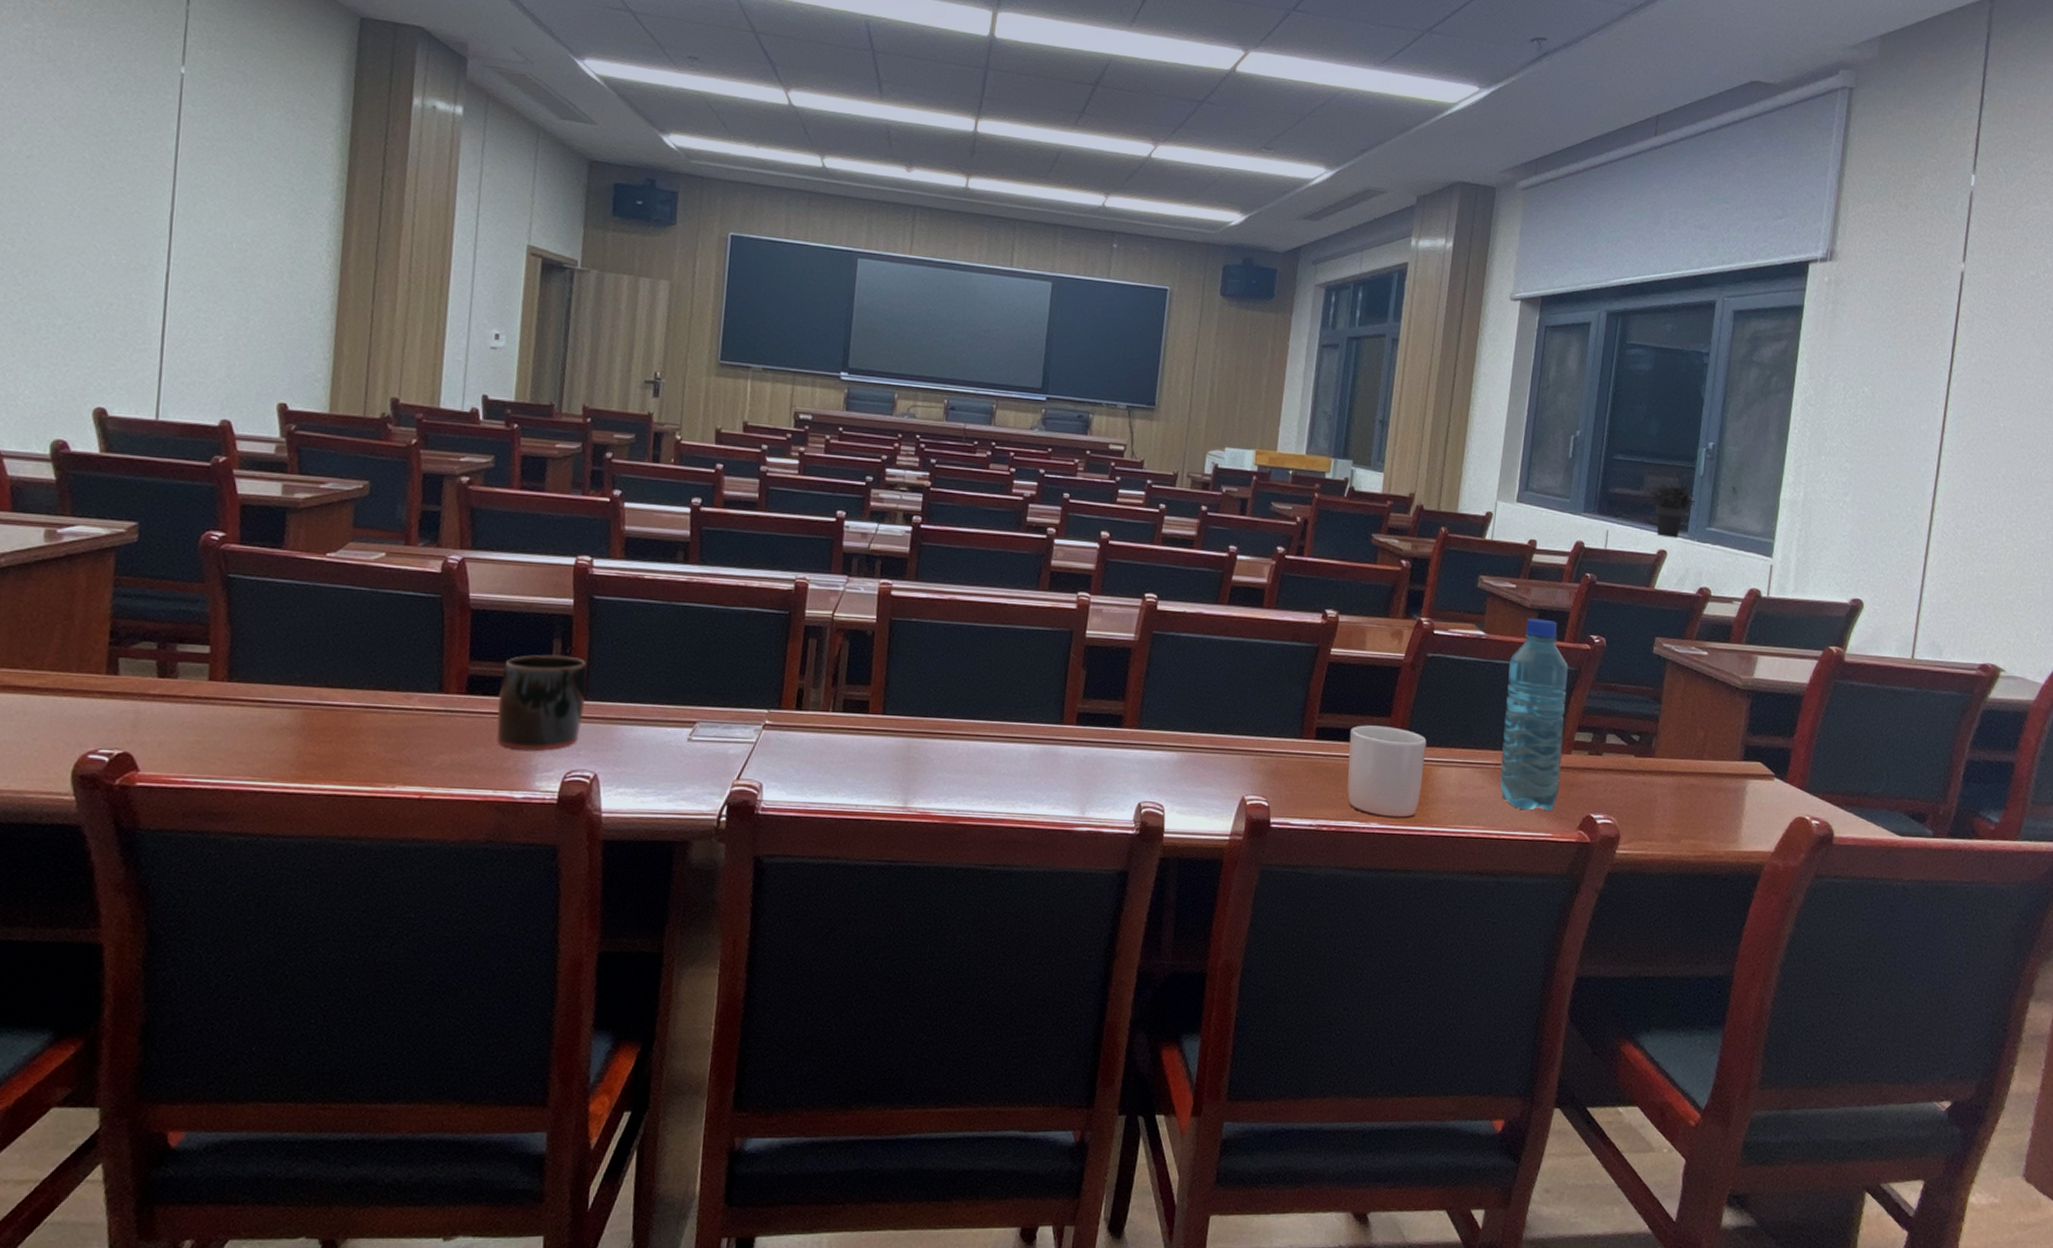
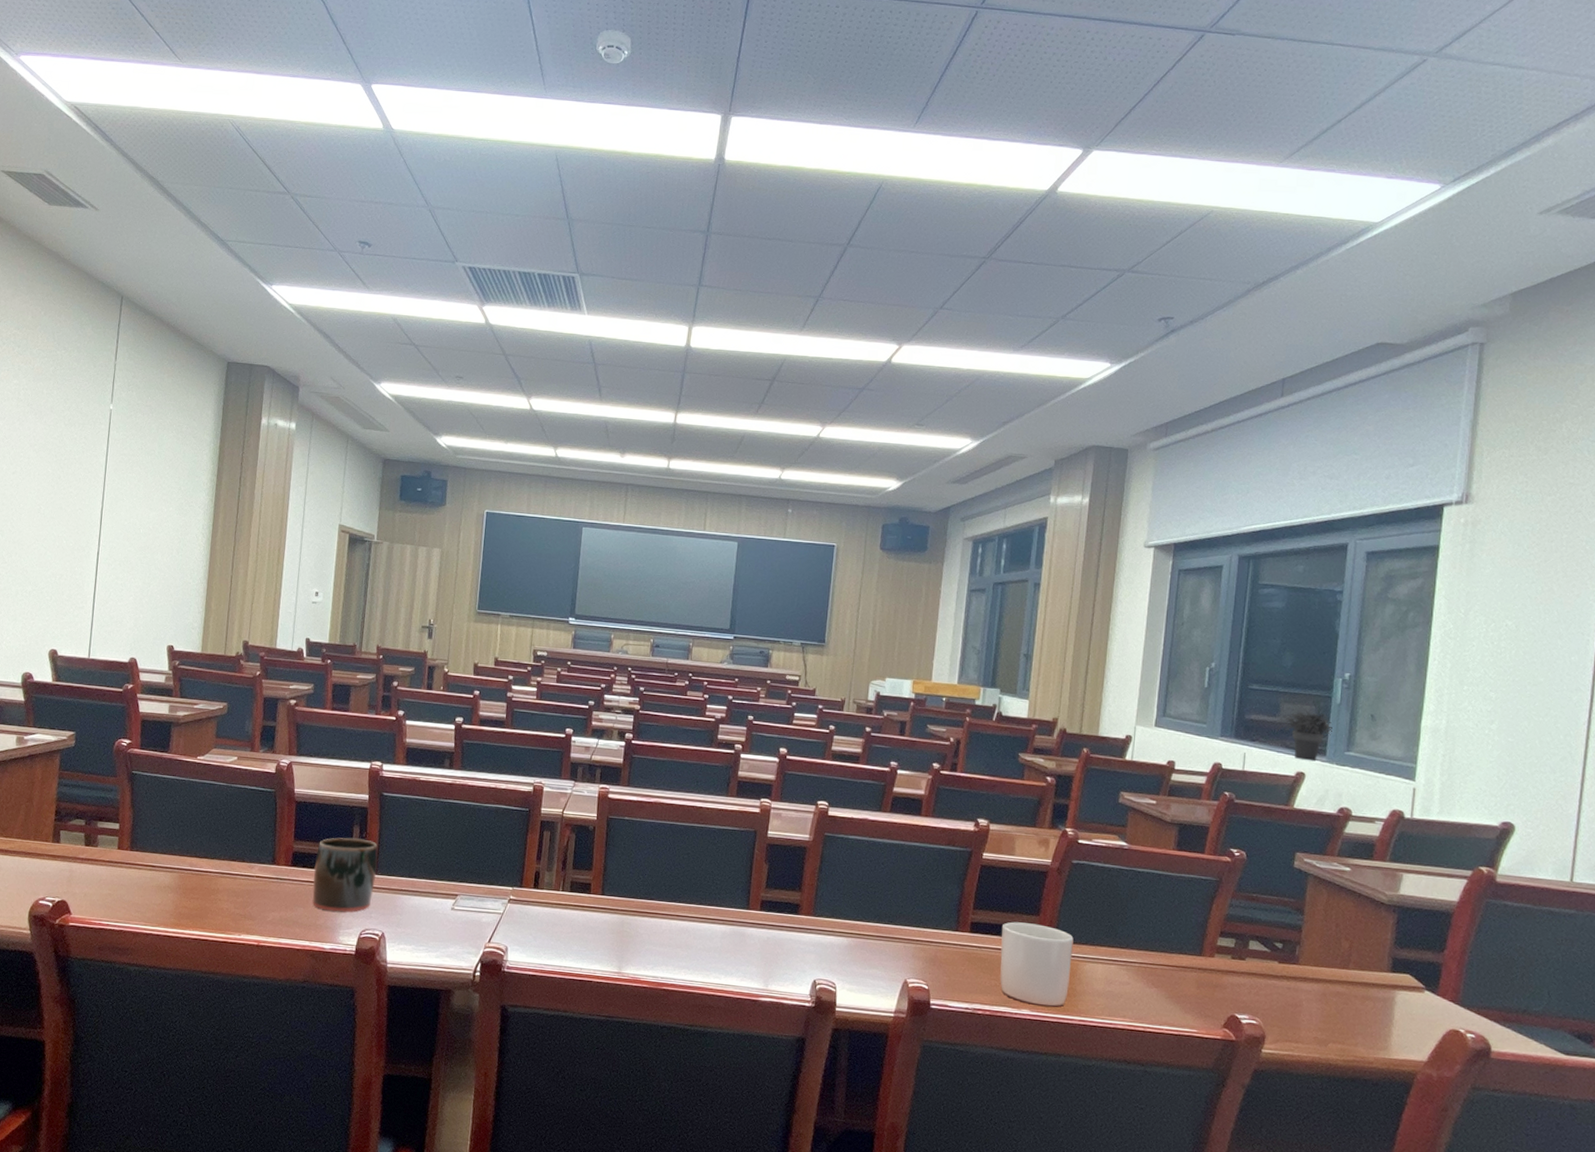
water bottle: present [1499,618,1569,812] -> none [1144,831,1210,1009]

